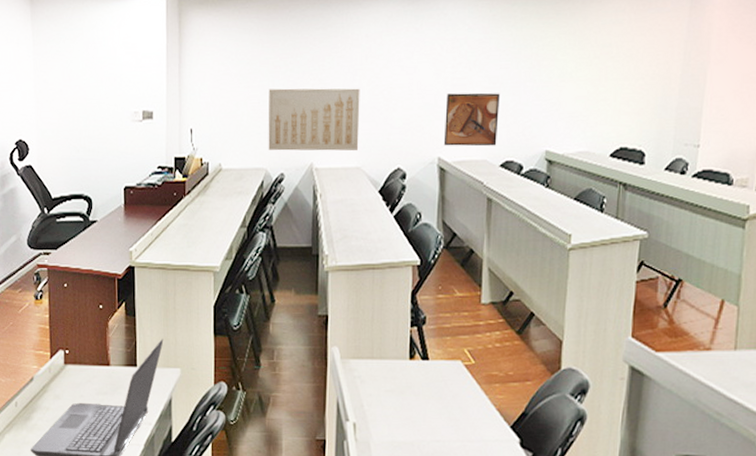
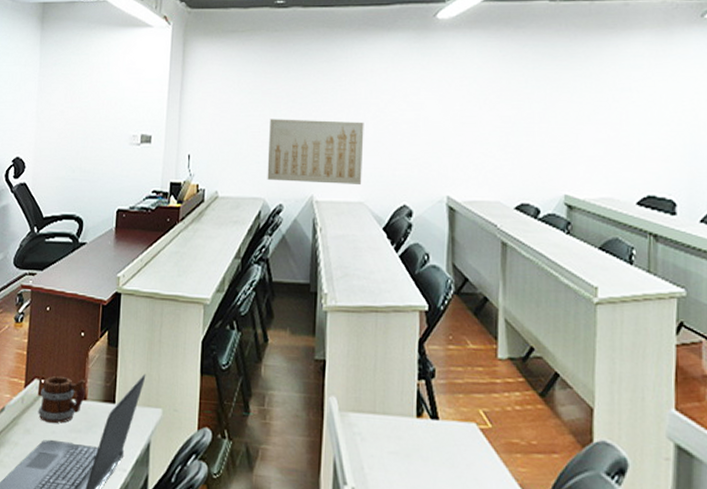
mug: none [65,346,109,389] -> present [37,376,86,424]
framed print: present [443,93,500,146] -> none [453,131,513,187]

